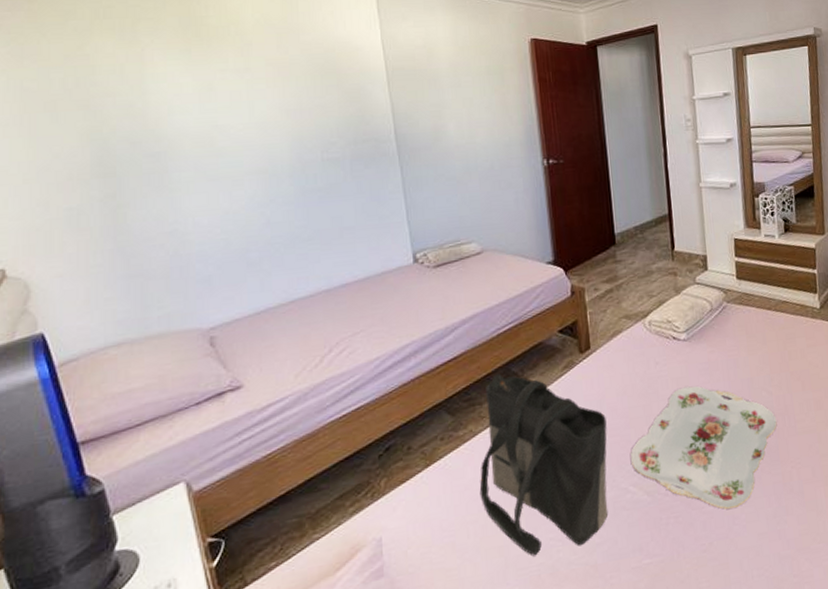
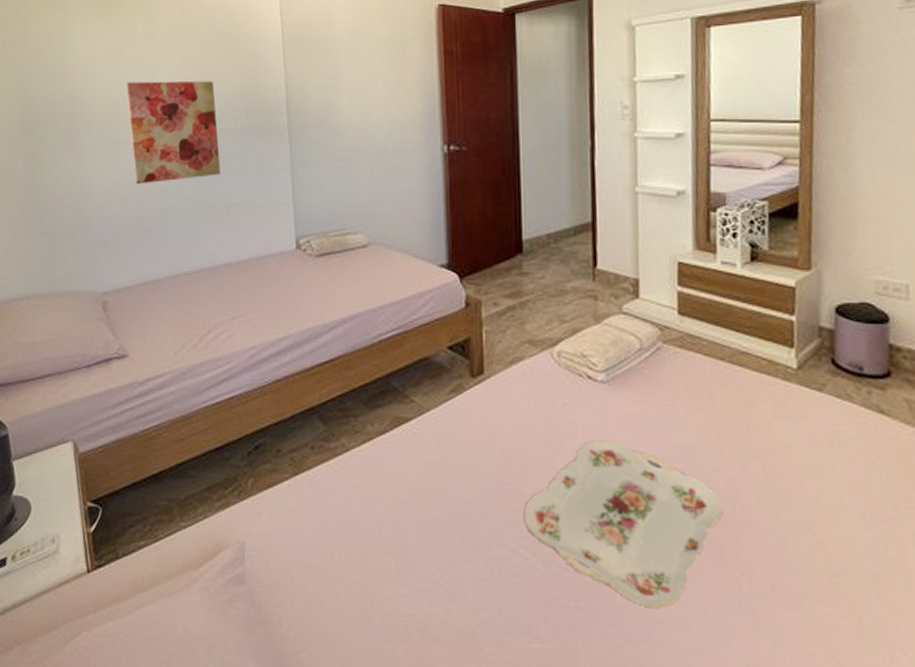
wall art: none [221,113,332,218] -> present [126,81,221,184]
tote bag: present [479,374,609,557] -> none [348,386,497,606]

